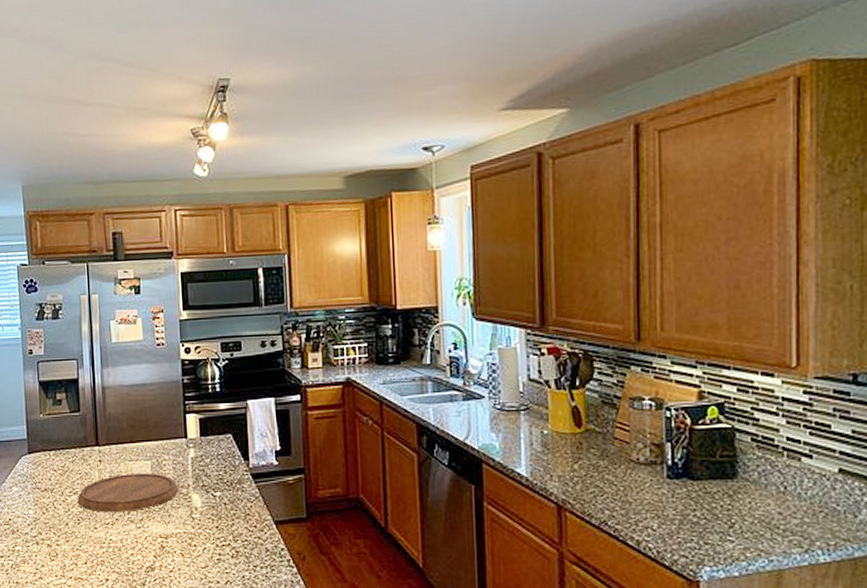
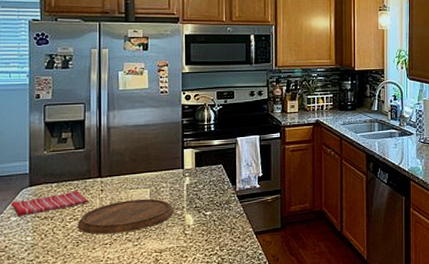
dish towel: none [11,460,87,488] -> present [10,191,88,217]

